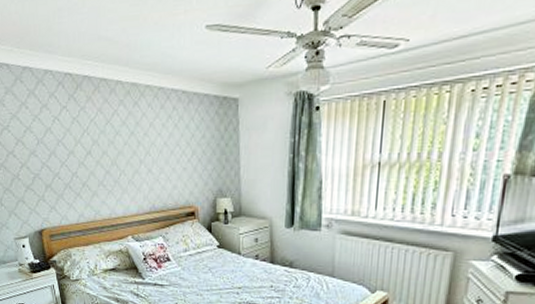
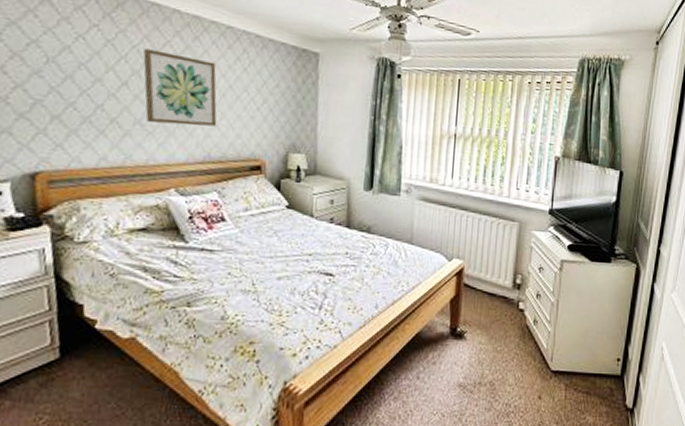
wall art: none [99,120,158,182] -> present [143,49,217,127]

